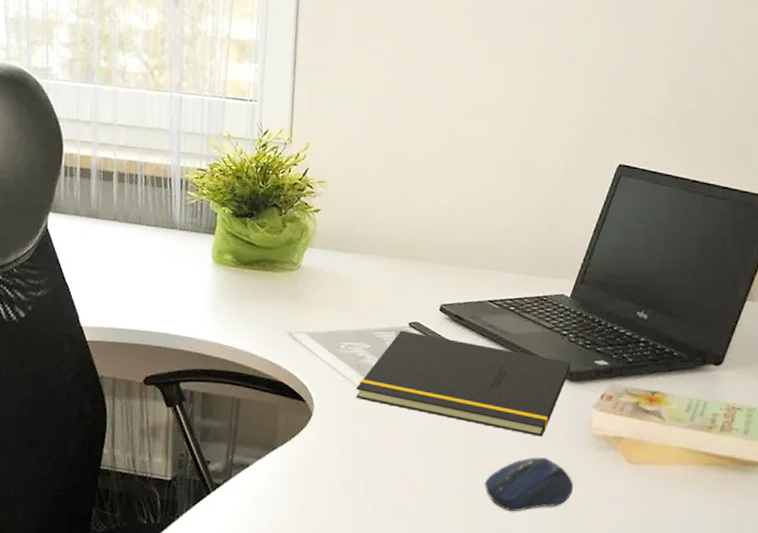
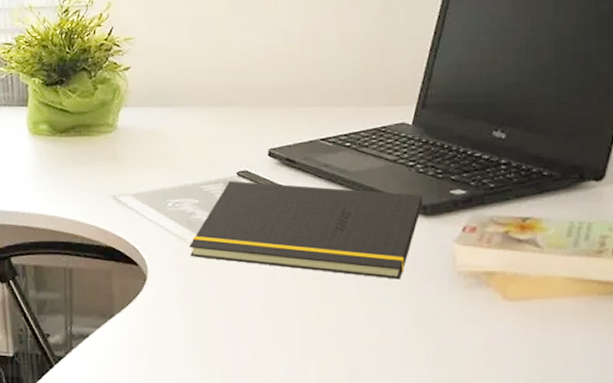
computer mouse: present [485,457,574,512] -> none [342,302,444,364]

